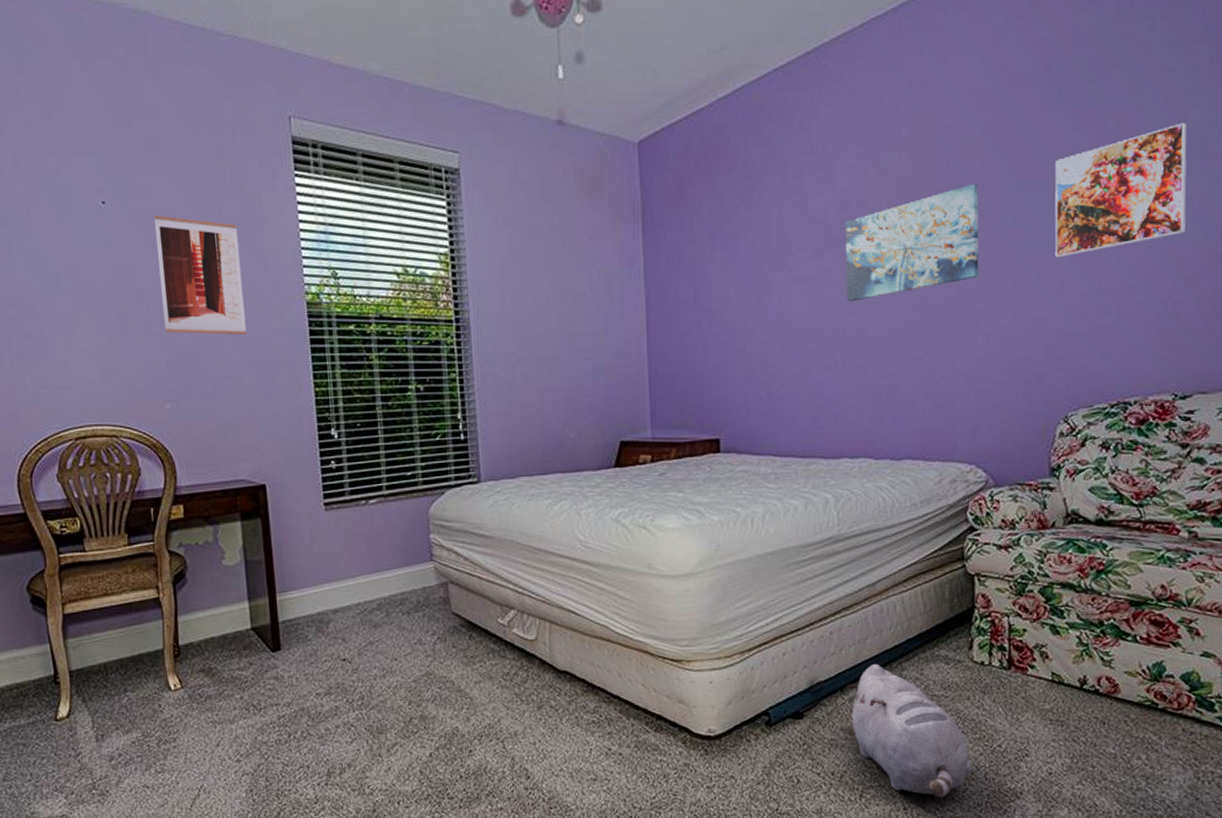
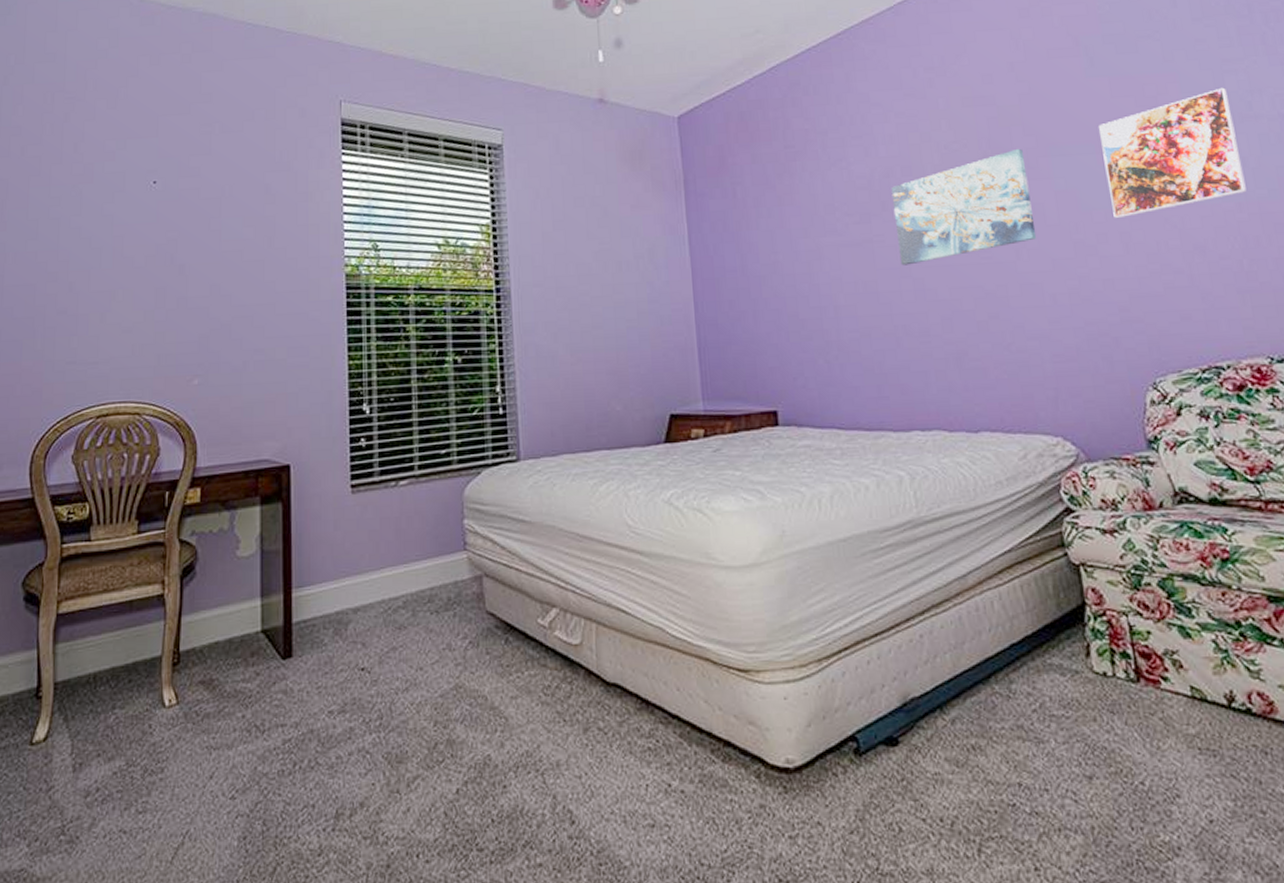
wall art: present [153,215,247,335] -> none [201,193,283,308]
plush toy: present [846,663,972,798] -> none [945,674,1113,854]

